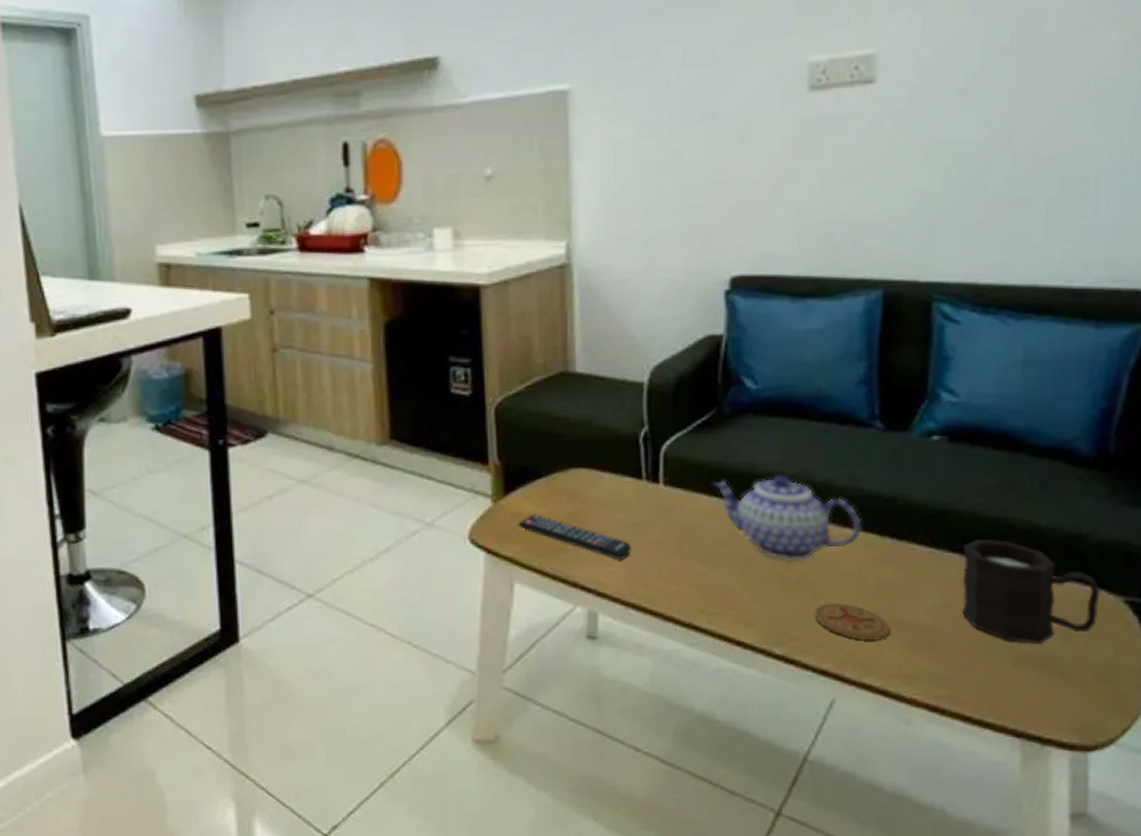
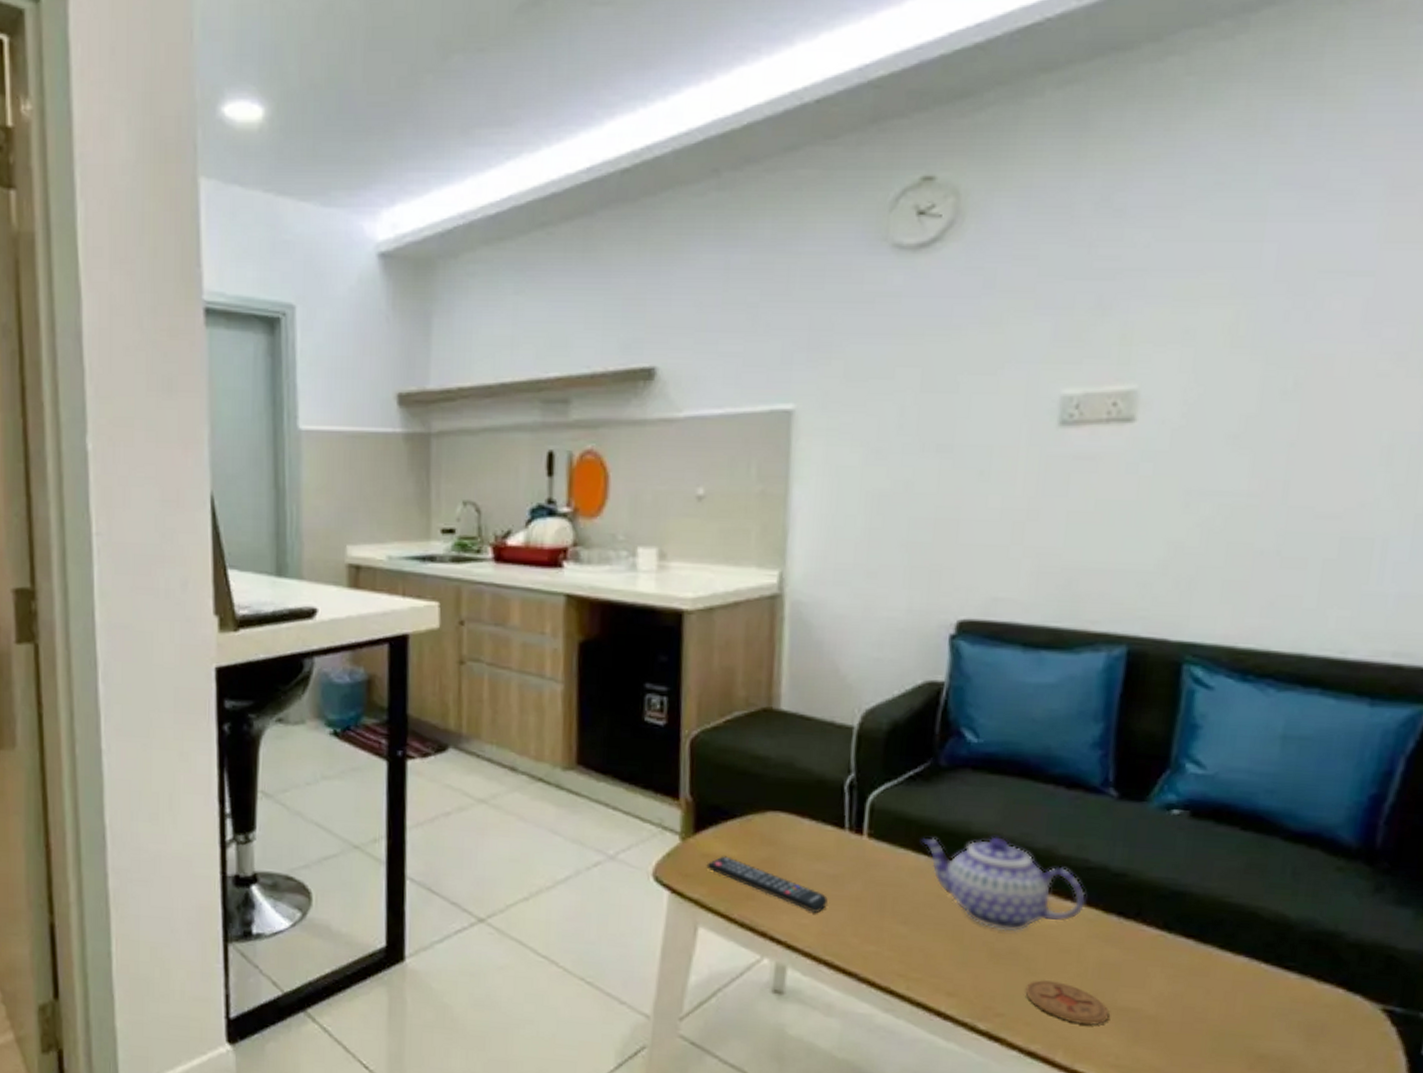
mug: present [962,539,1100,644] -> none [1192,925,1355,1047]

